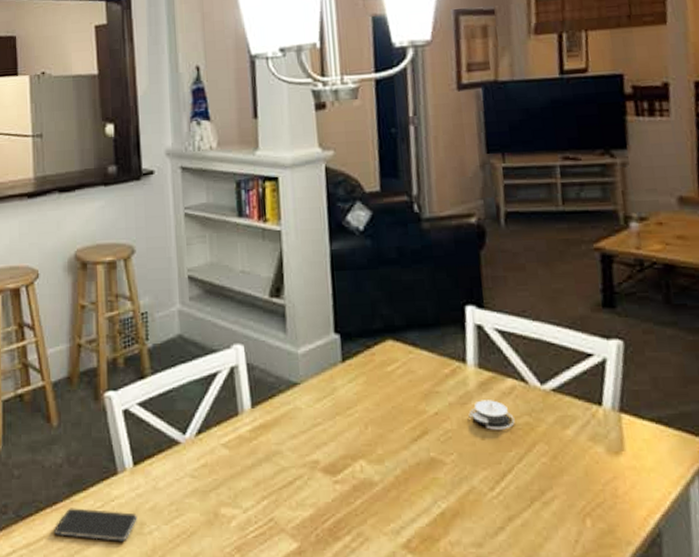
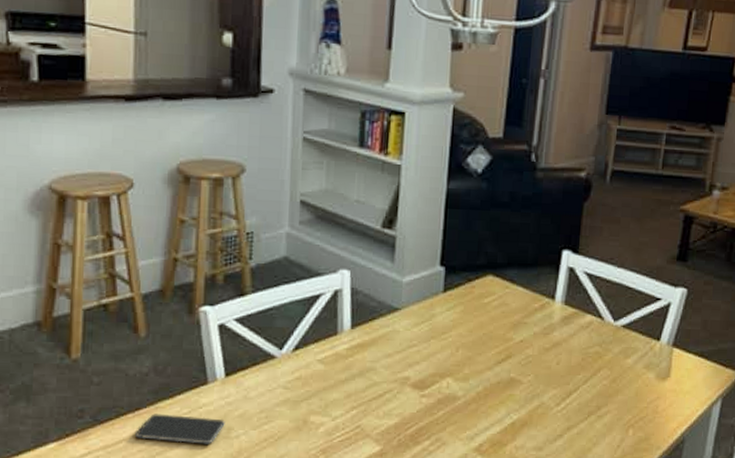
architectural model: present [468,400,515,430] -> none [549,331,587,357]

